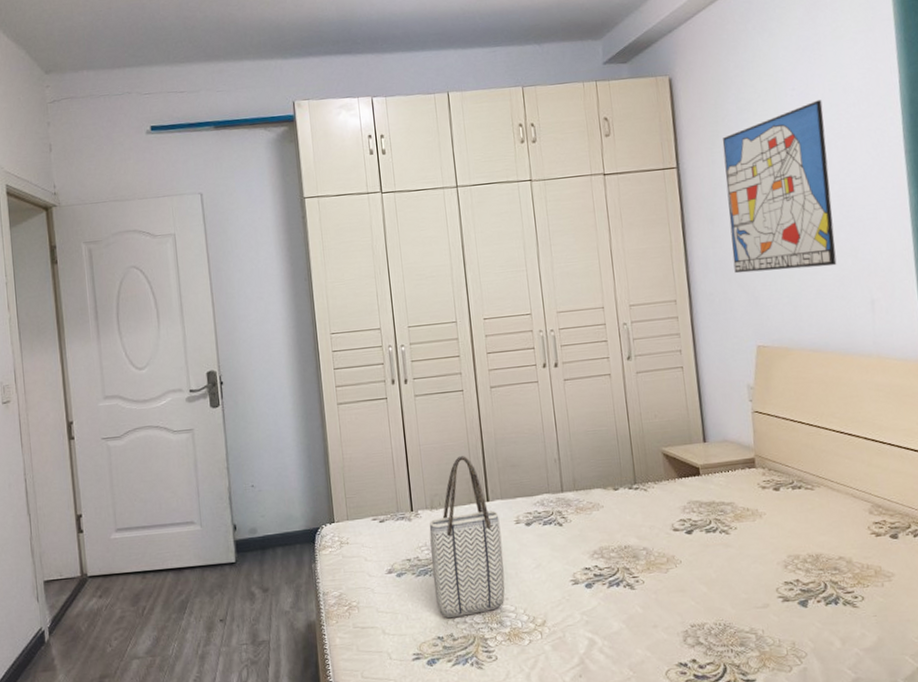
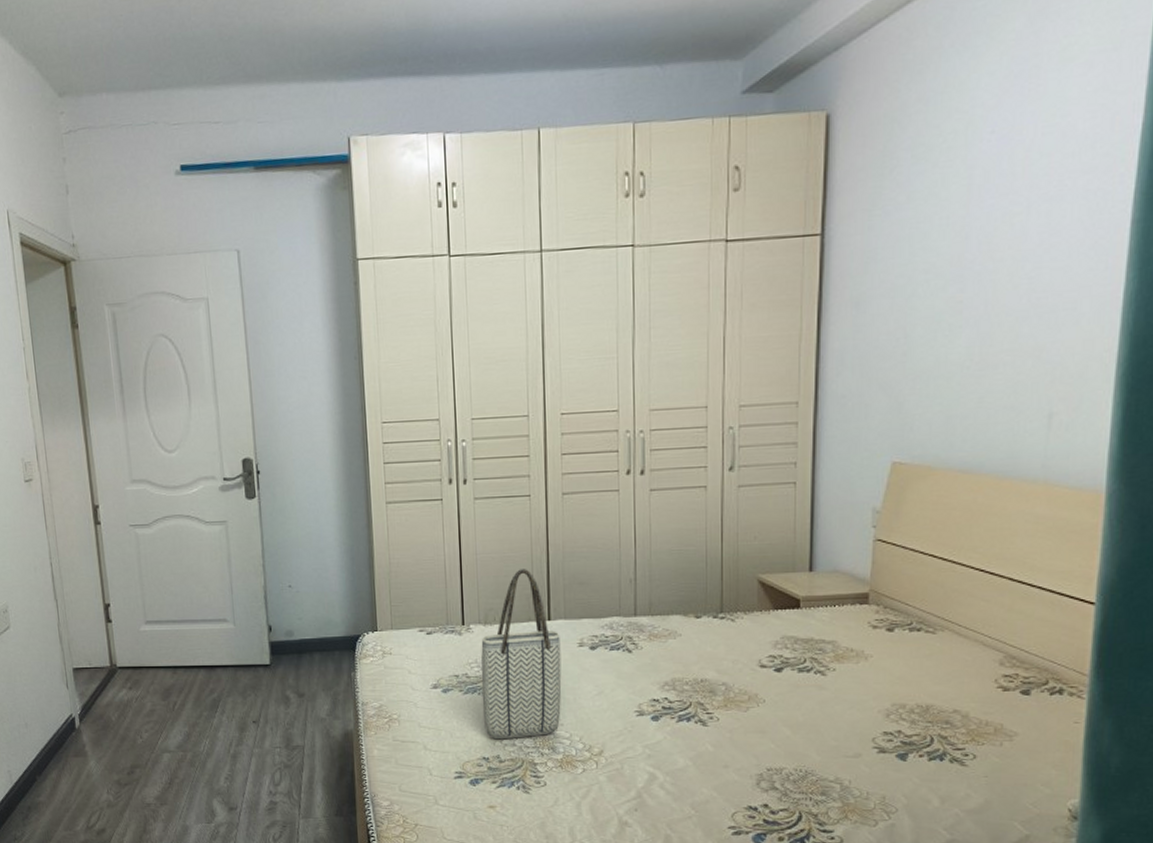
wall art: present [722,100,837,274] -> none [877,147,1029,373]

